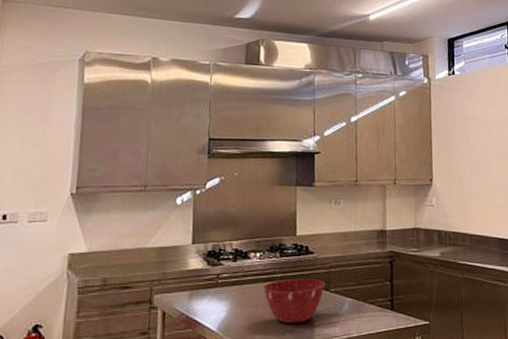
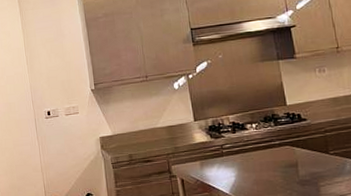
mixing bowl: present [263,278,325,323] -> none [264,143,323,185]

